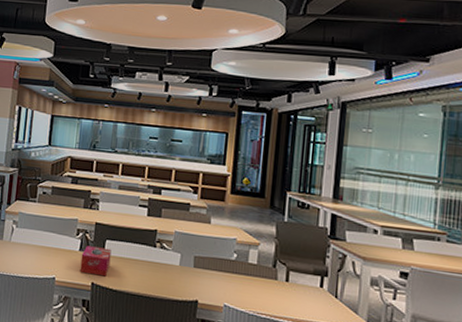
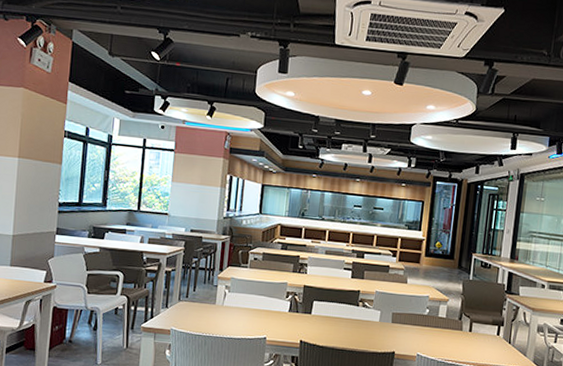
tissue box: present [80,246,112,277] -> none [289,307,319,335]

